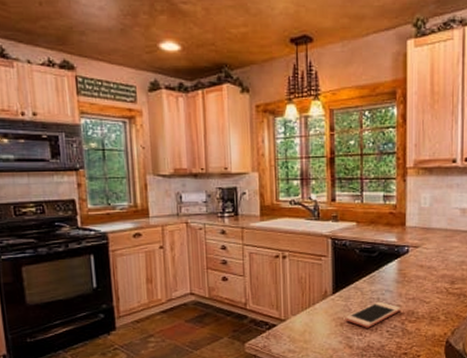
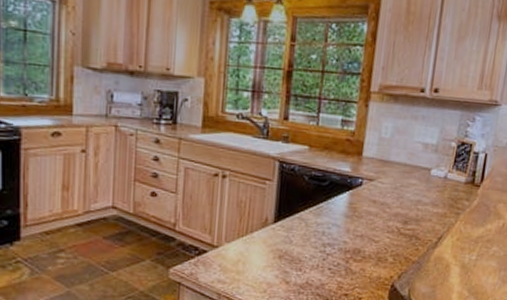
cell phone: present [345,301,401,328] -> none [284,235,348,263]

